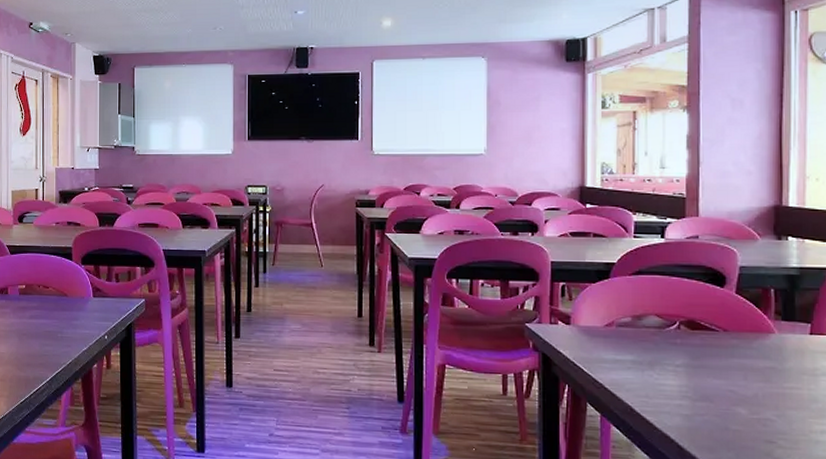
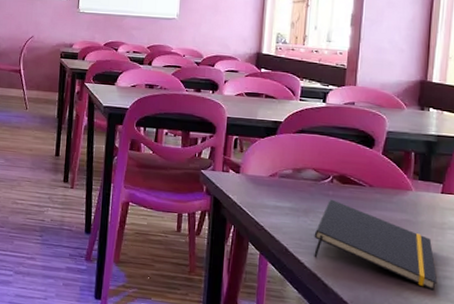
notepad: none [662,348,814,448] -> present [314,199,438,291]

